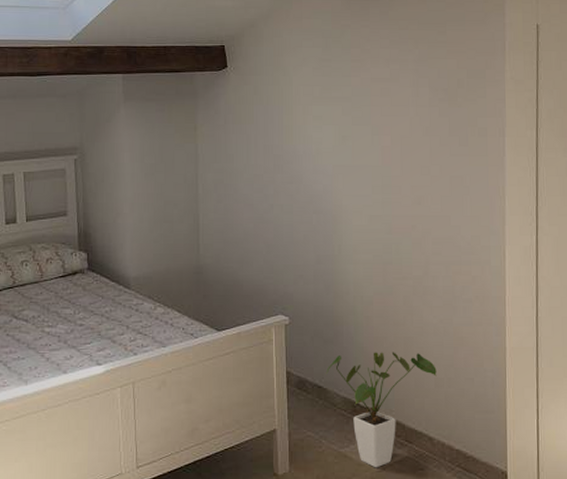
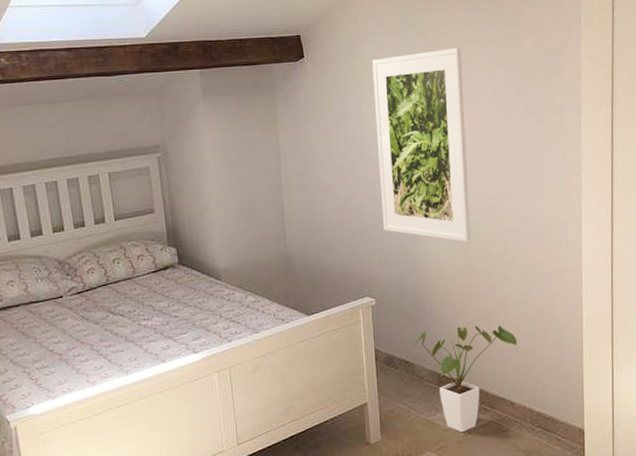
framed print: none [295,64,390,262] -> present [372,47,471,242]

